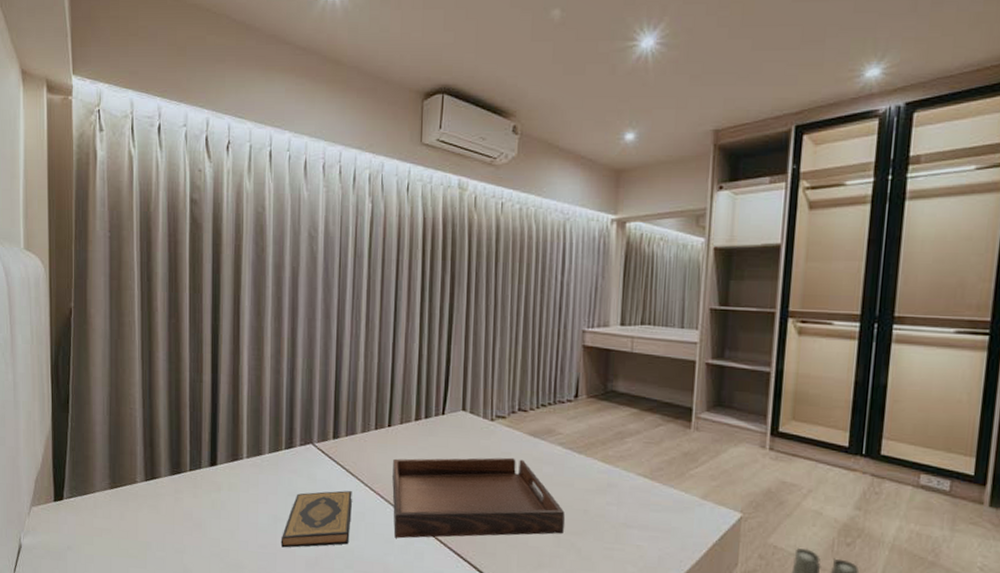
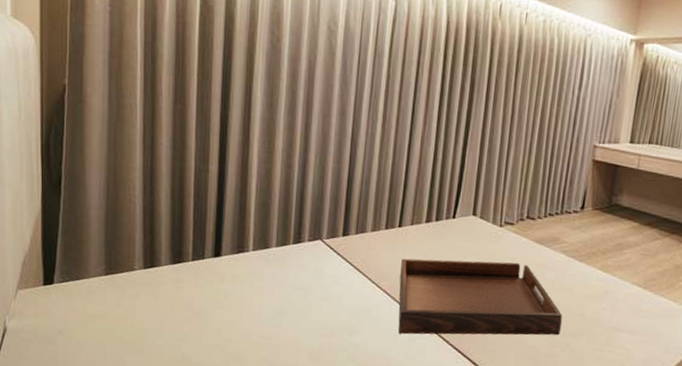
hardback book: present [280,490,352,548] -> none [284,287,359,340]

